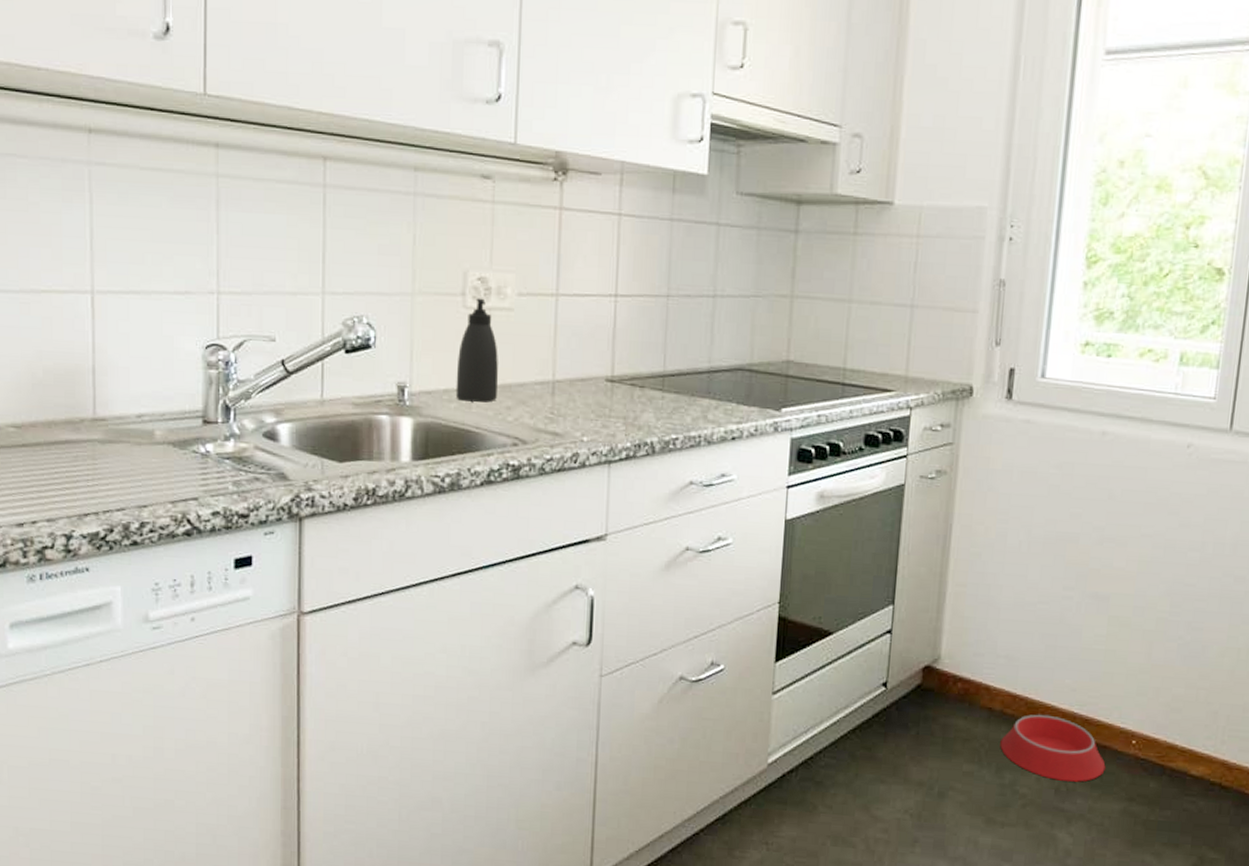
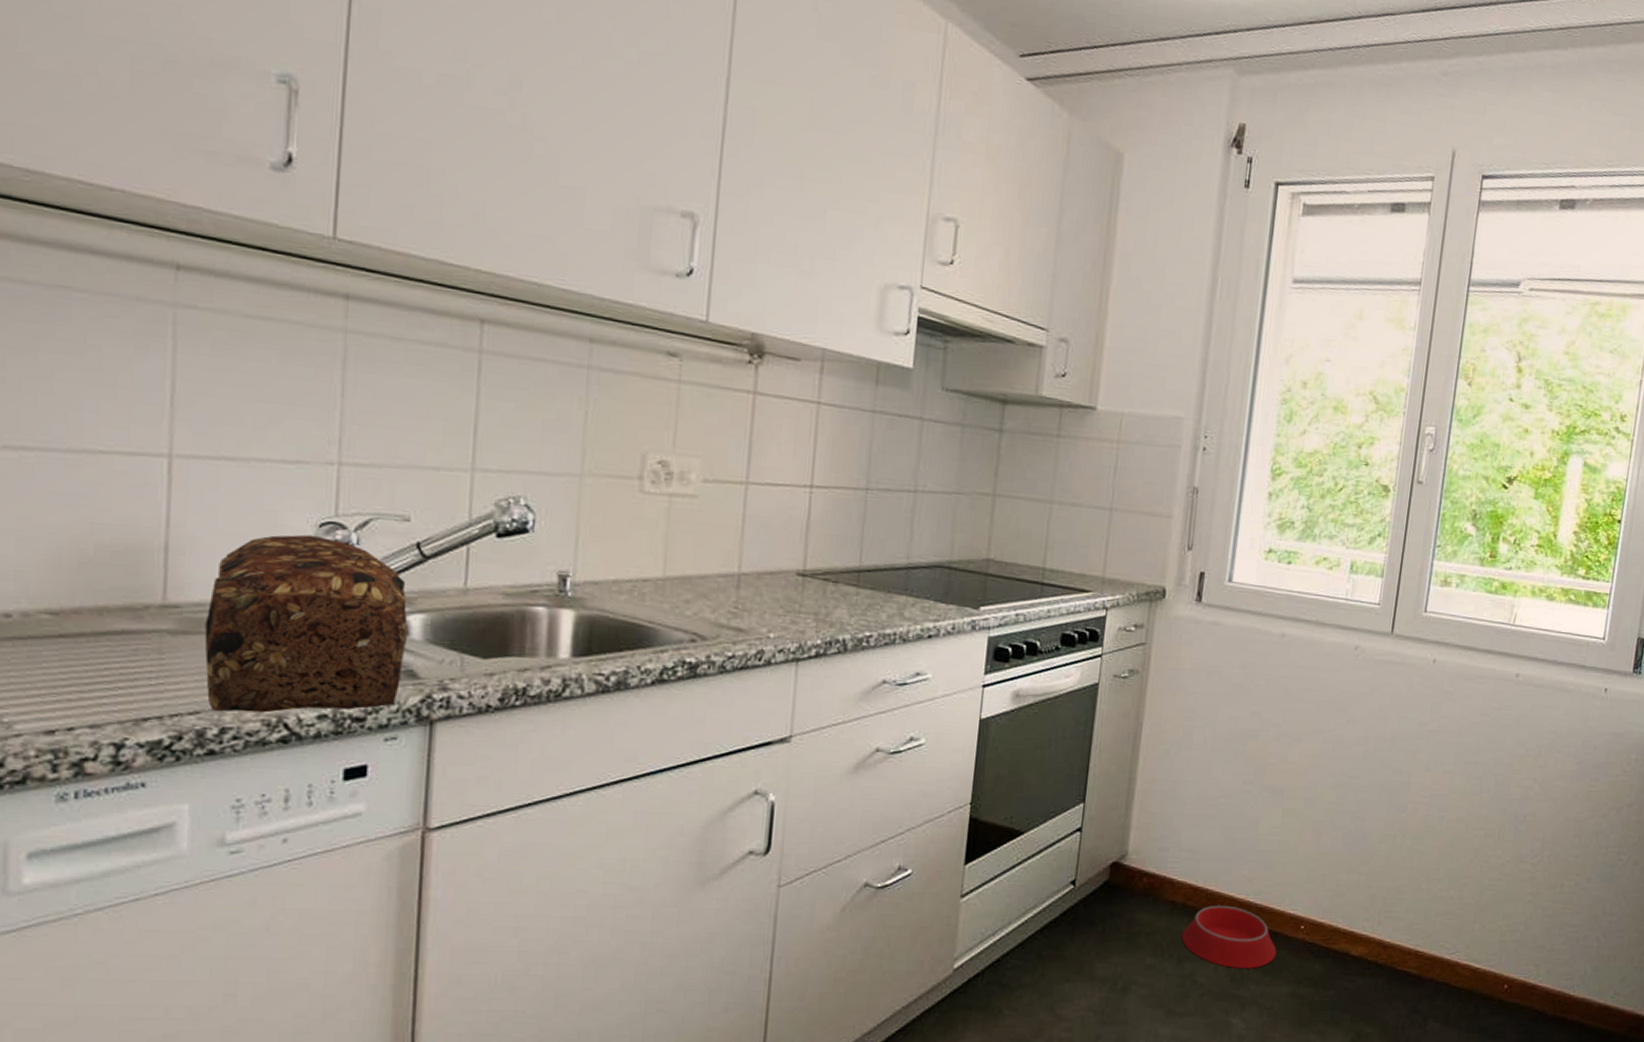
bread loaf: none [125,355,279,510] -> present [204,534,409,713]
soap dispenser: present [455,298,498,402] -> none [627,482,678,595]

